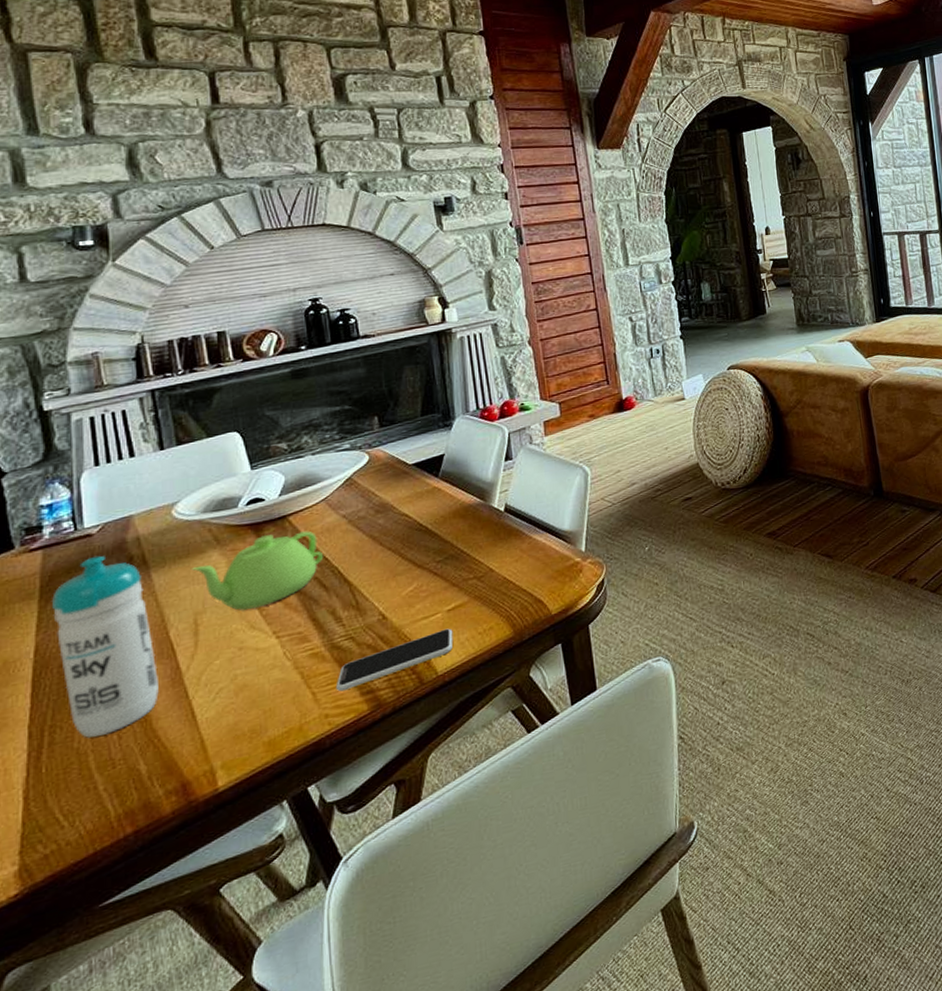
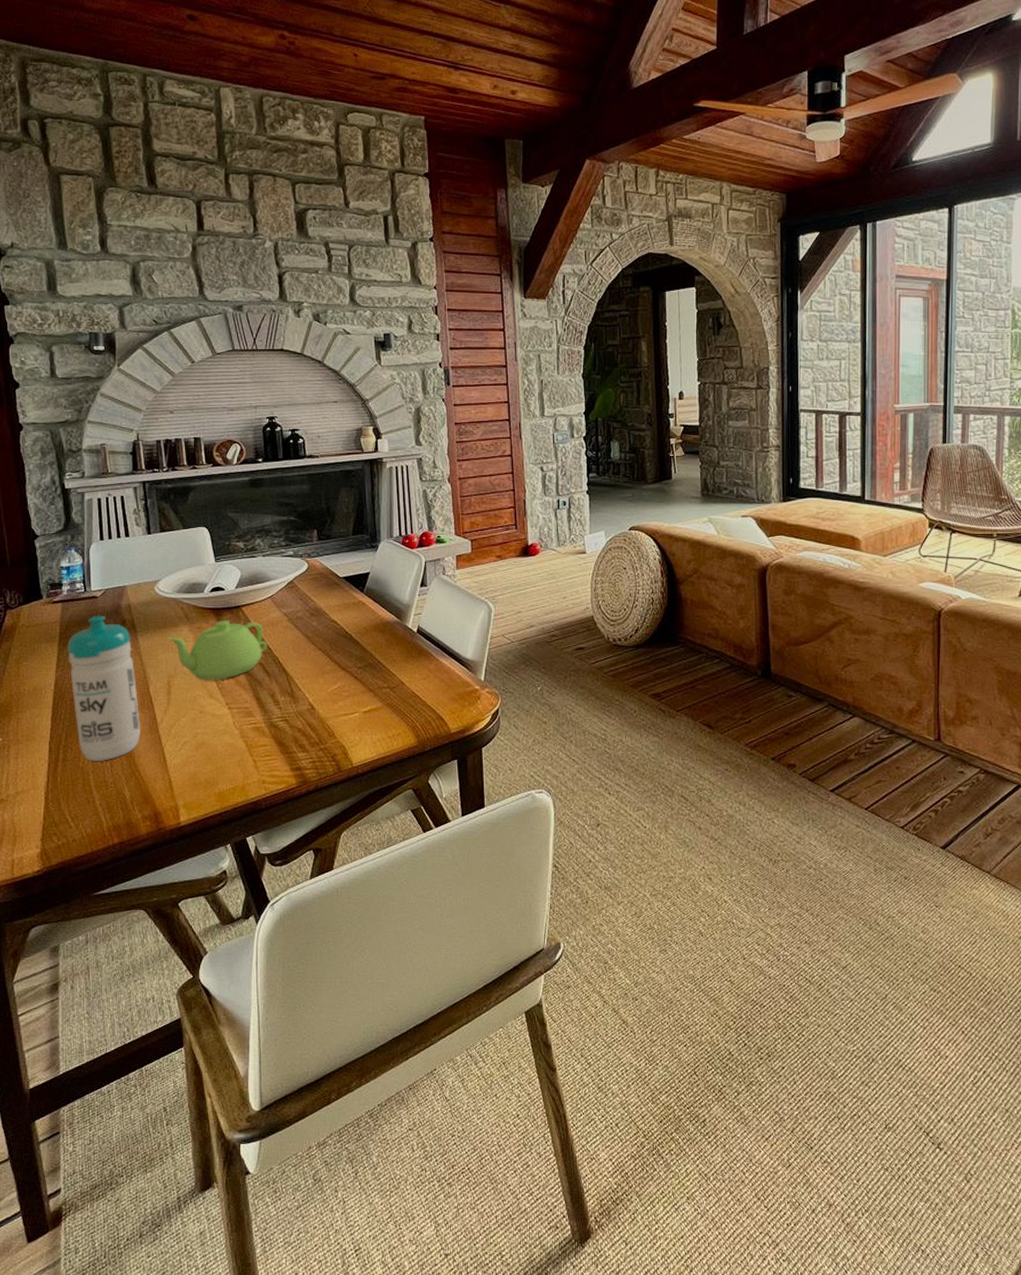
smartphone: present [335,628,454,692] -> none [271,727,367,764]

